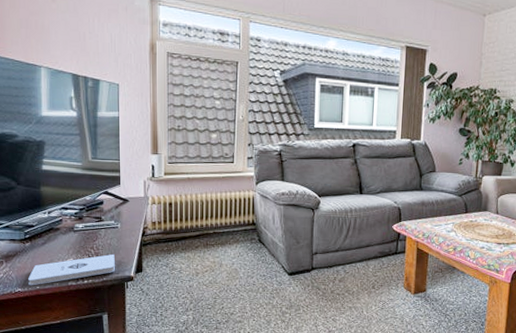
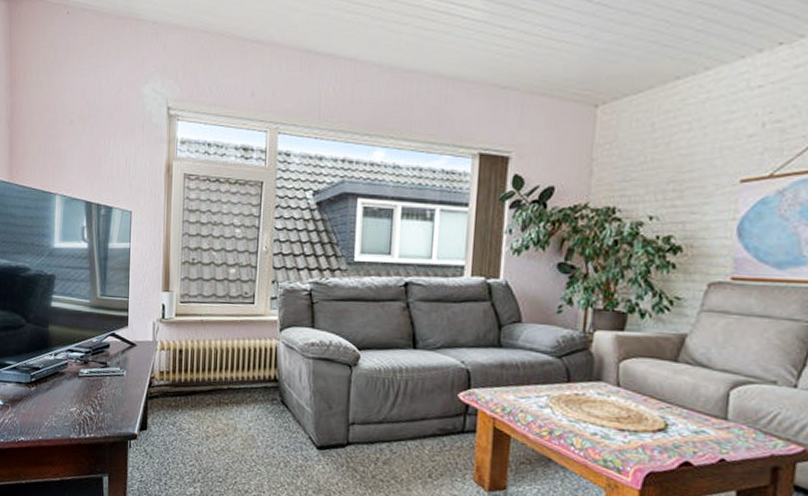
notepad: present [28,254,115,286] -> none [31,405,119,436]

